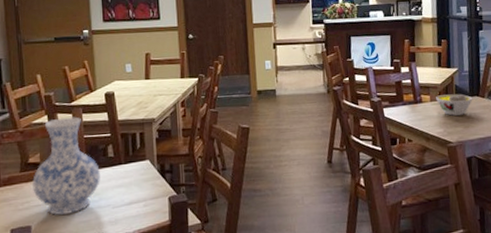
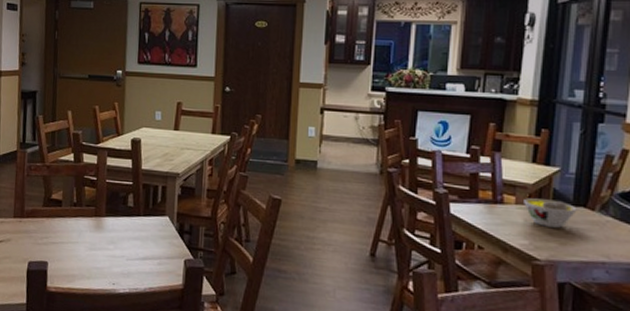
vase: present [31,116,100,216] -> none [52,158,118,259]

